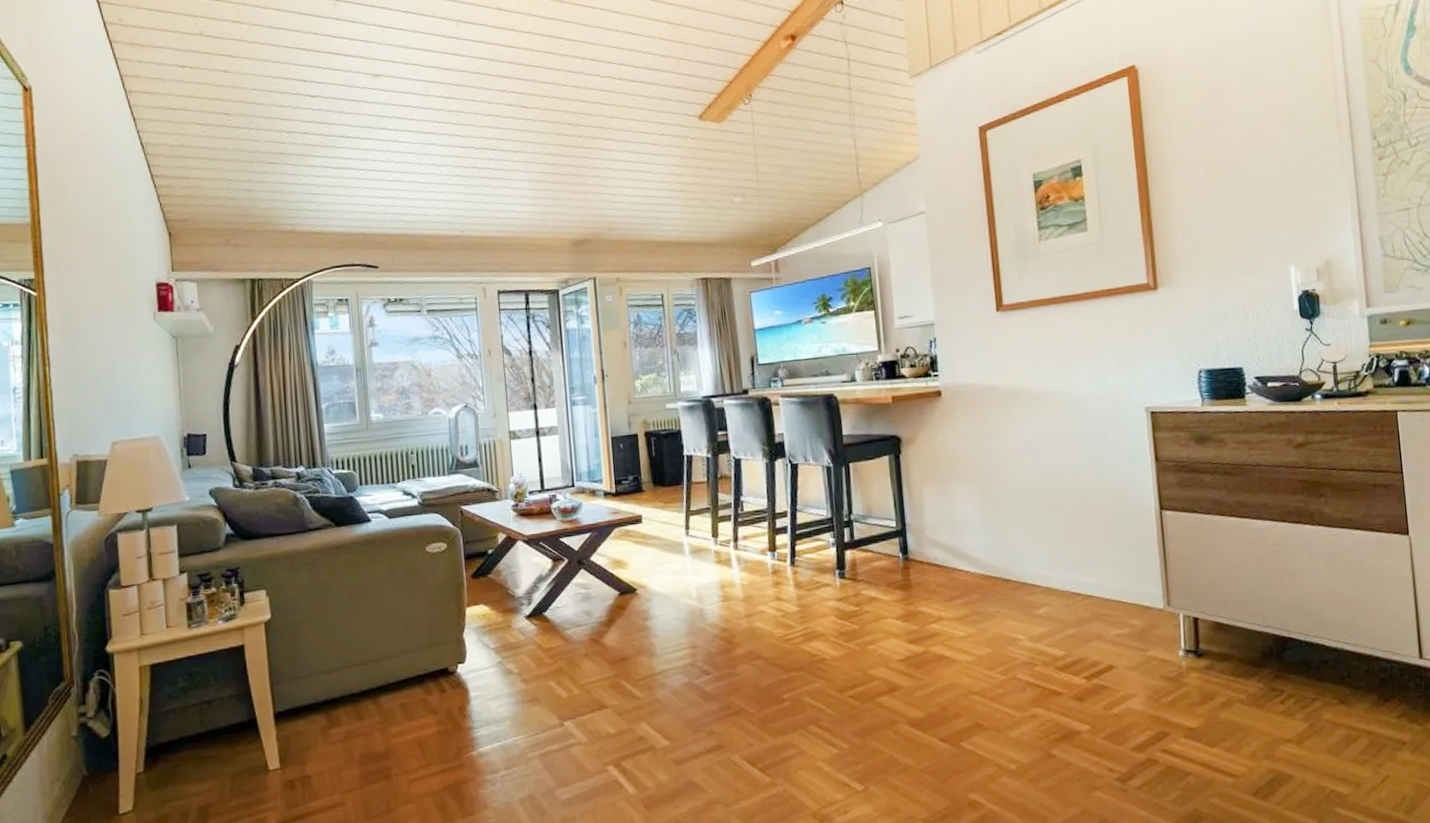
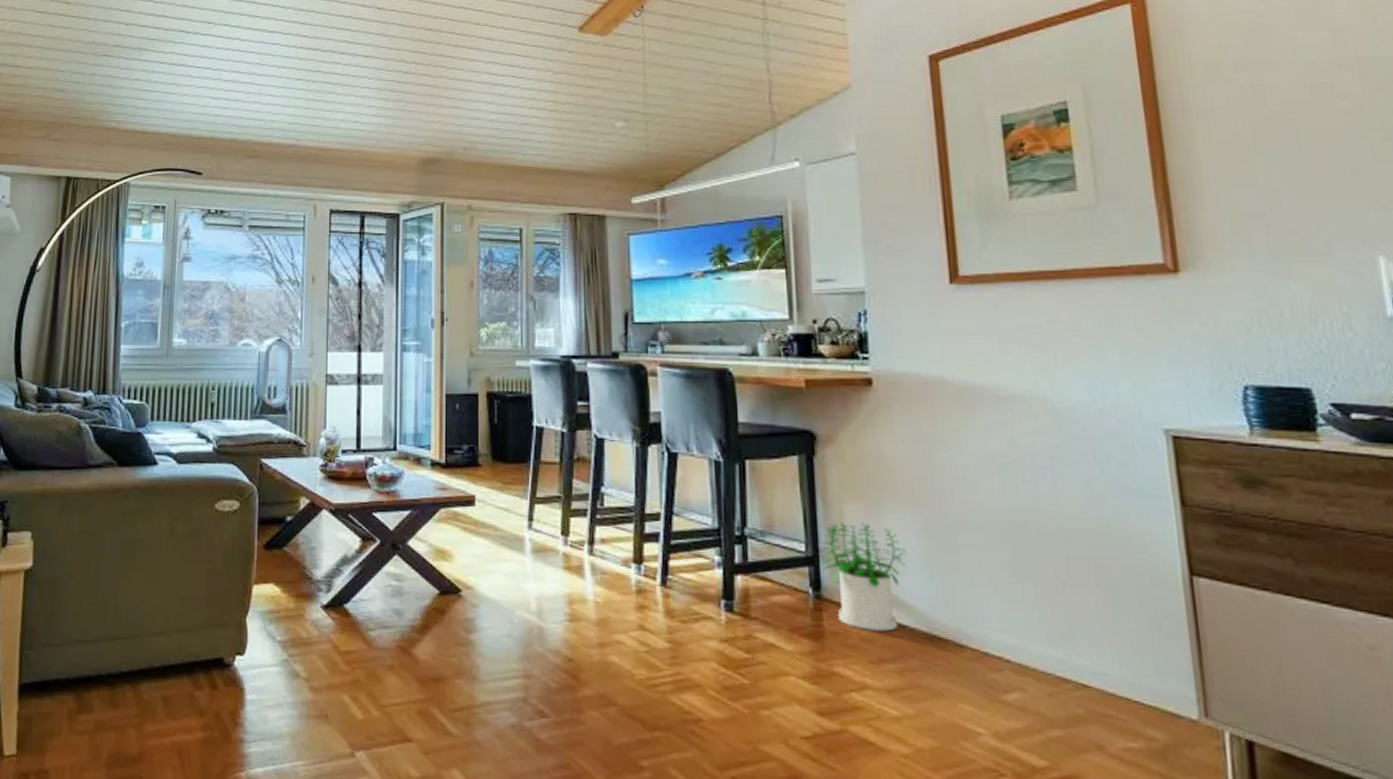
potted plant: none [908,500,968,578] -> present [822,522,906,631]

